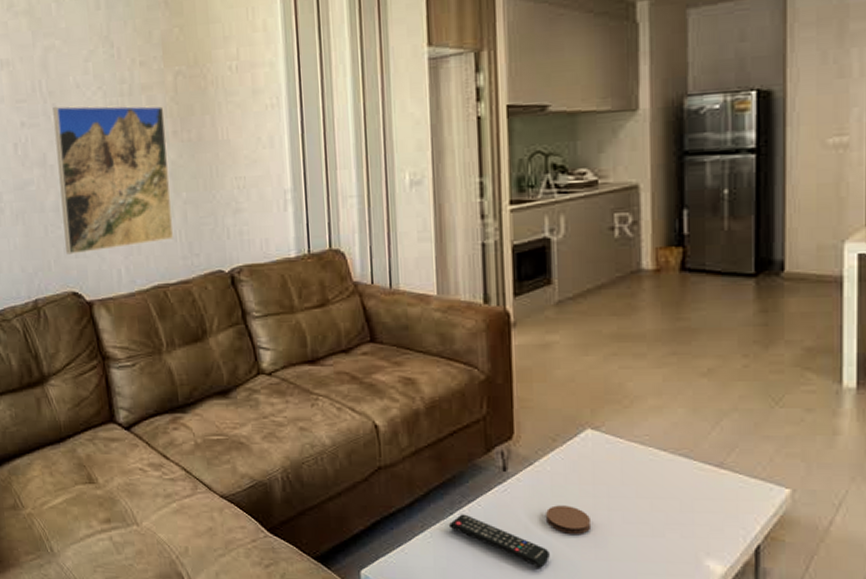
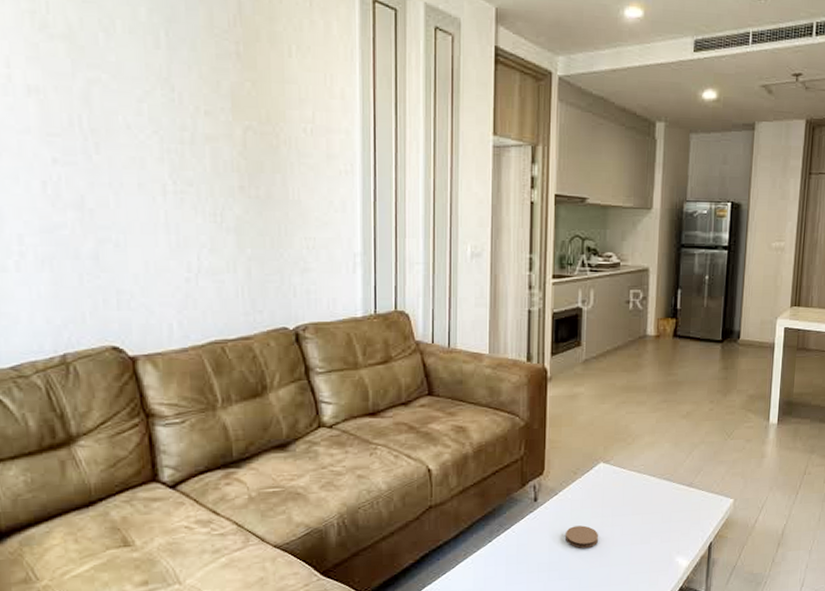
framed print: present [53,105,174,255] -> none [95,145,236,306]
remote control: present [449,514,550,568] -> none [488,540,566,579]

